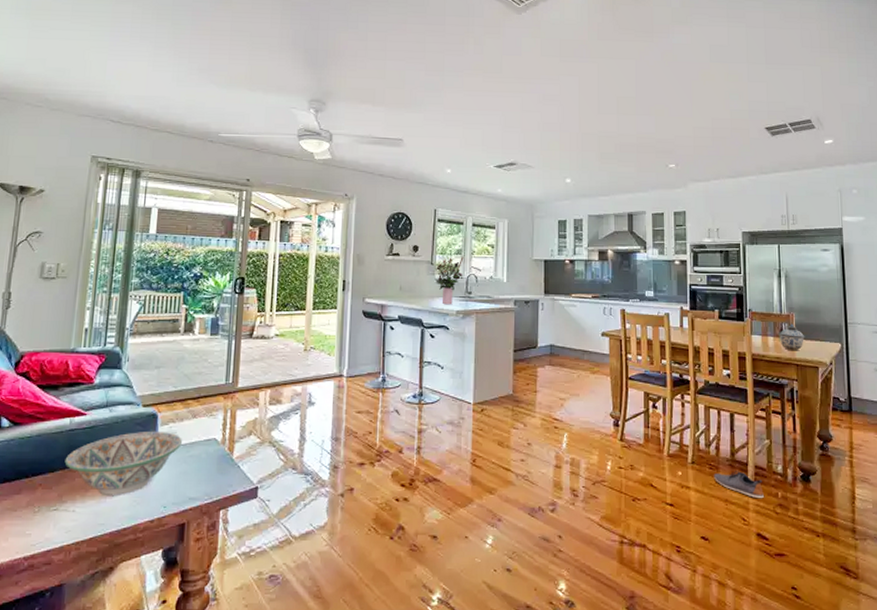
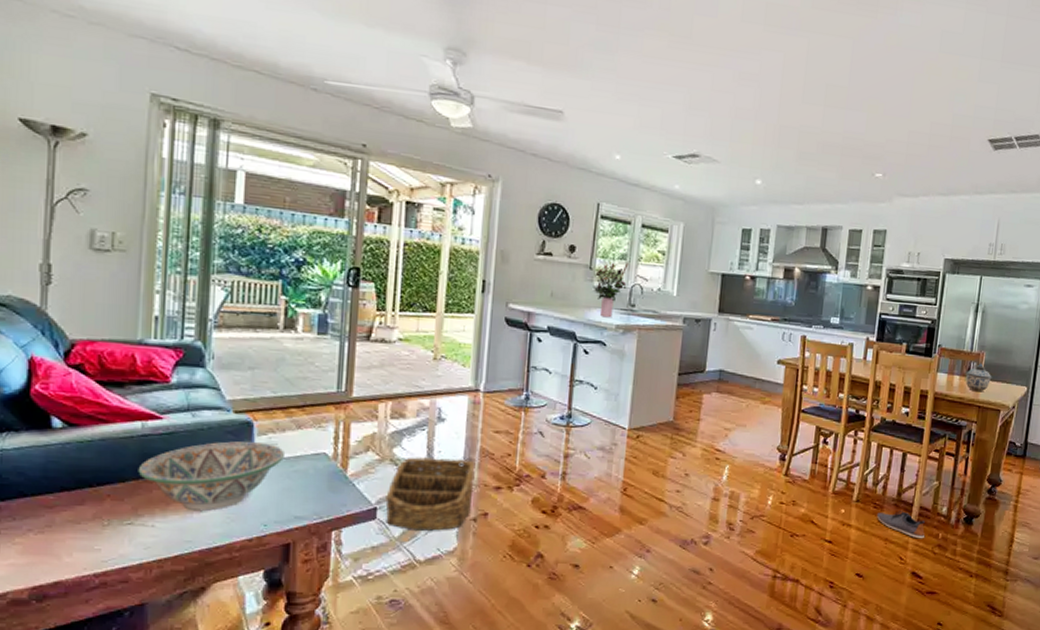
basket: none [265,438,342,507] -> present [385,457,476,531]

